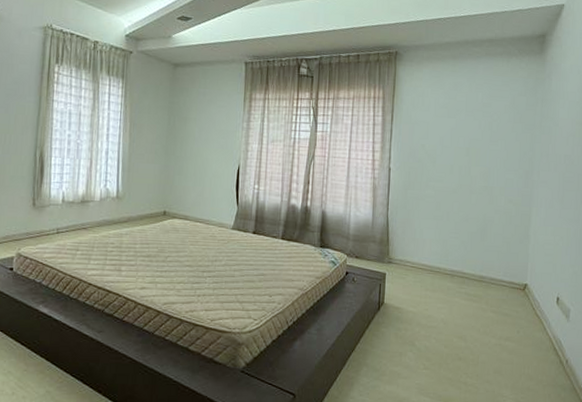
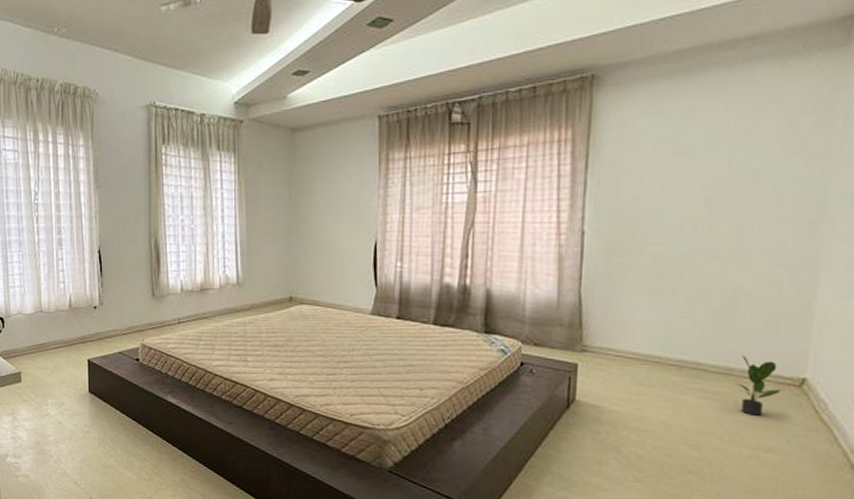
potted plant: none [487,266,515,313] -> present [736,355,784,416]

